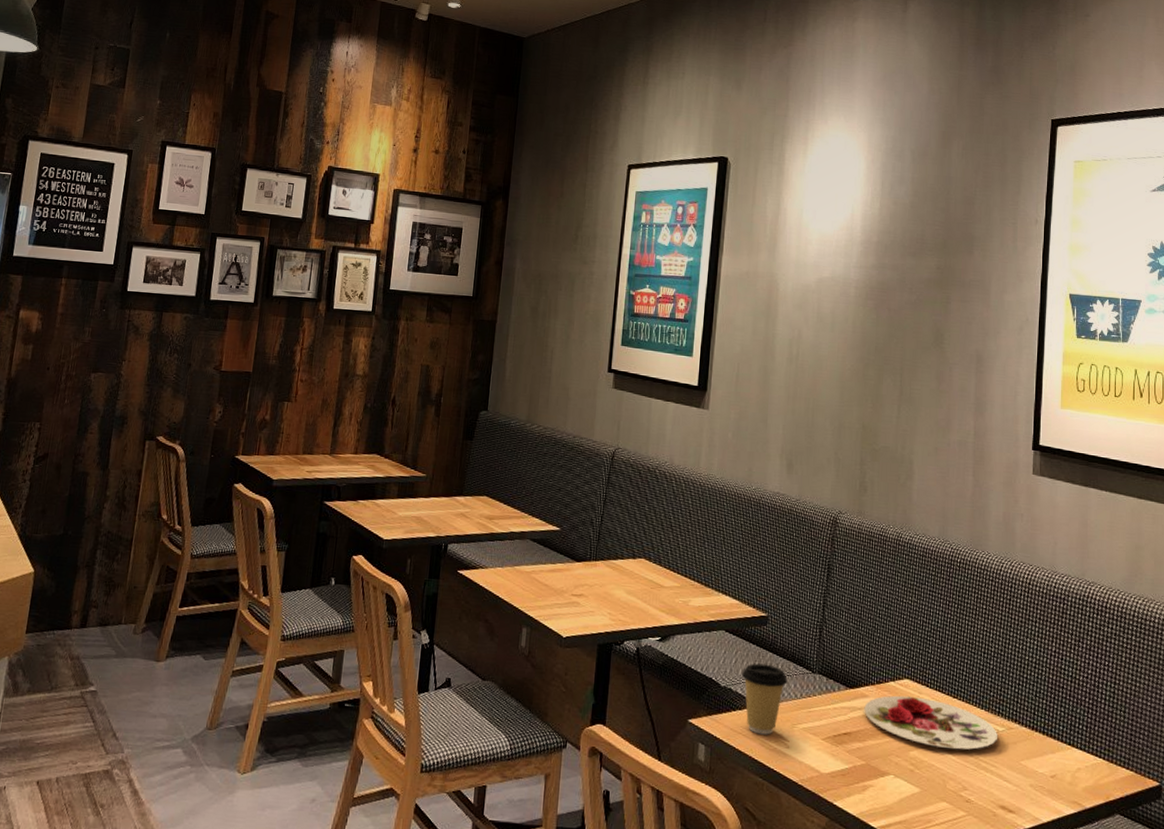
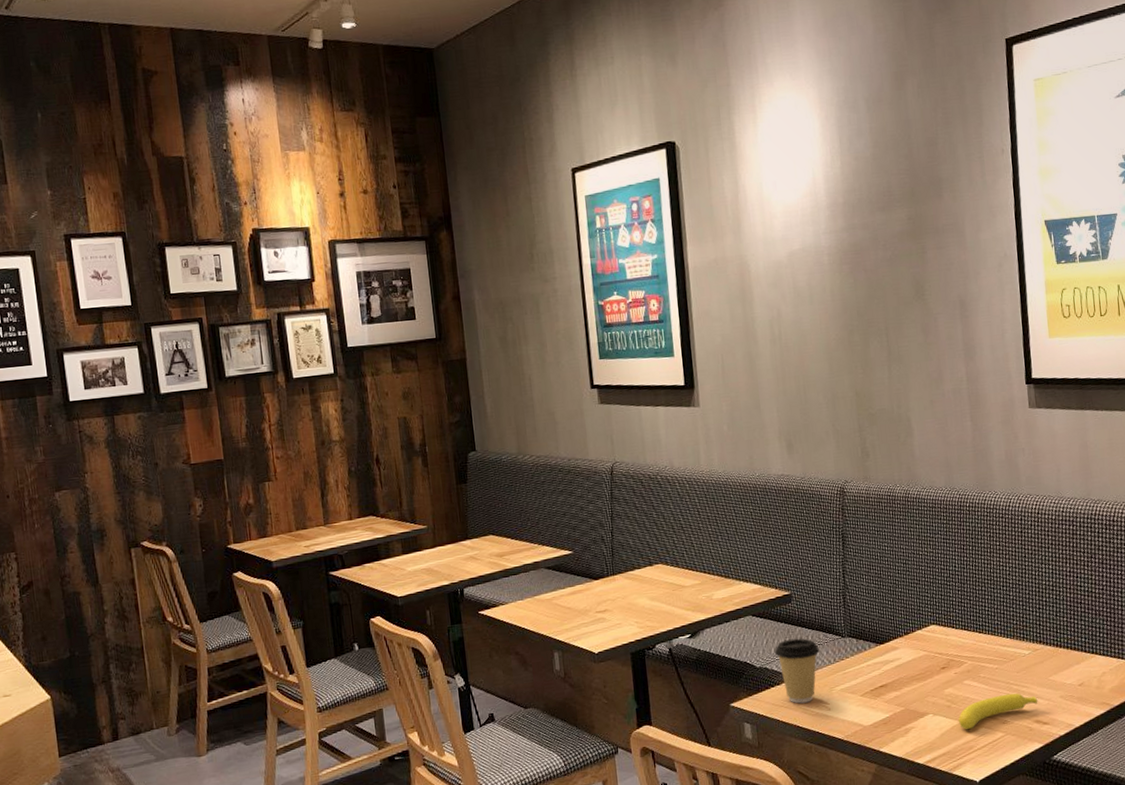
plate: present [864,695,999,750] -> none [896,639,1026,681]
banana: none [919,769,1006,801] -> present [958,693,1038,730]

